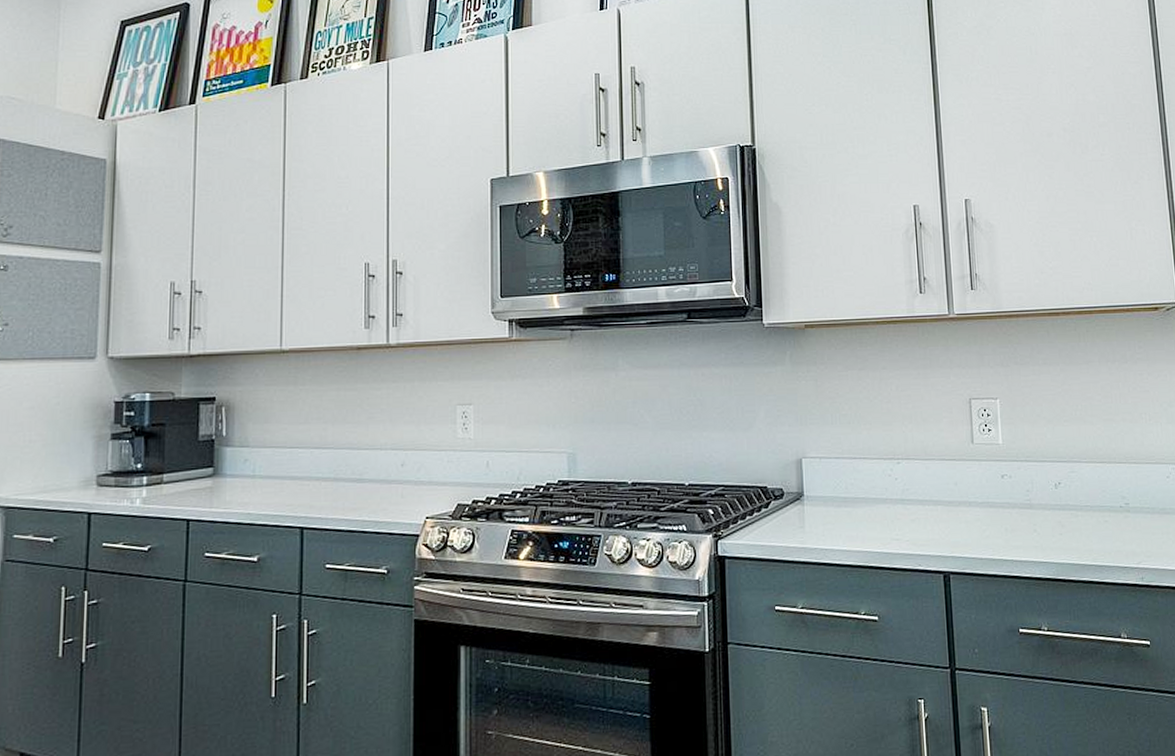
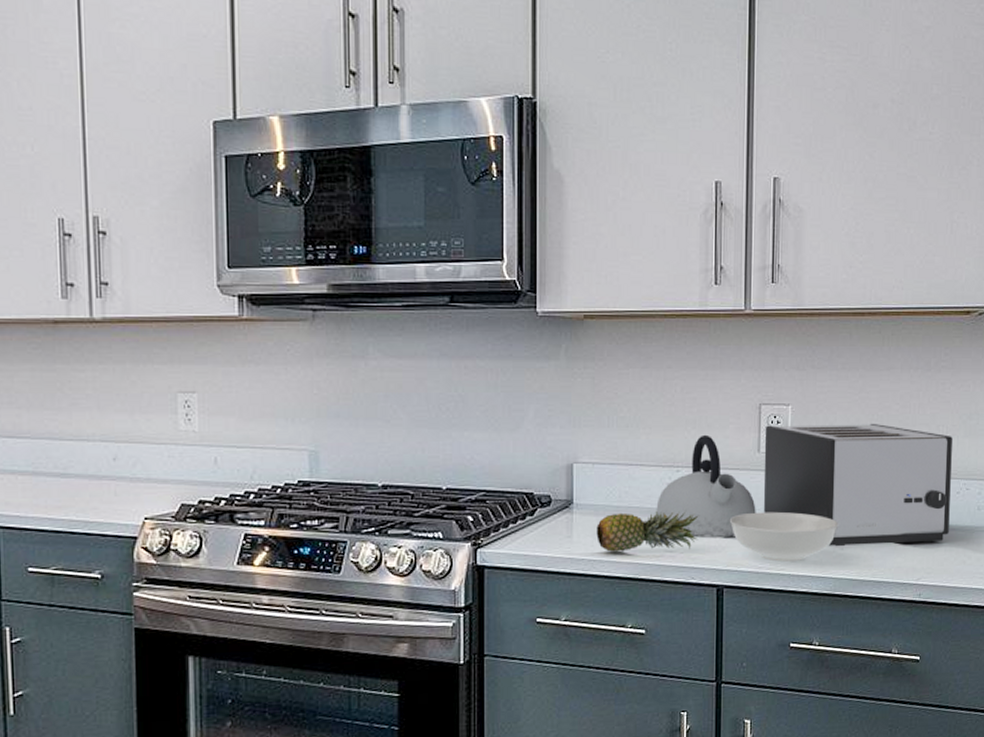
fruit: none [826,500,923,541] -> present [596,511,700,552]
kettle: none [880,428,975,526] -> present [656,434,756,539]
bowl: none [950,499,1055,548] -> present [729,511,839,562]
toaster: none [976,413,1164,532] -> present [763,423,953,547]

